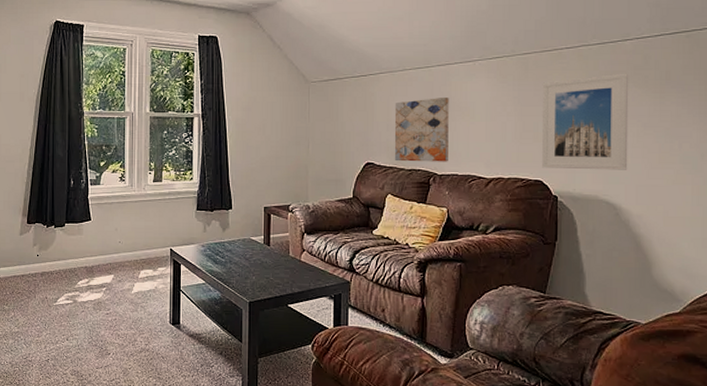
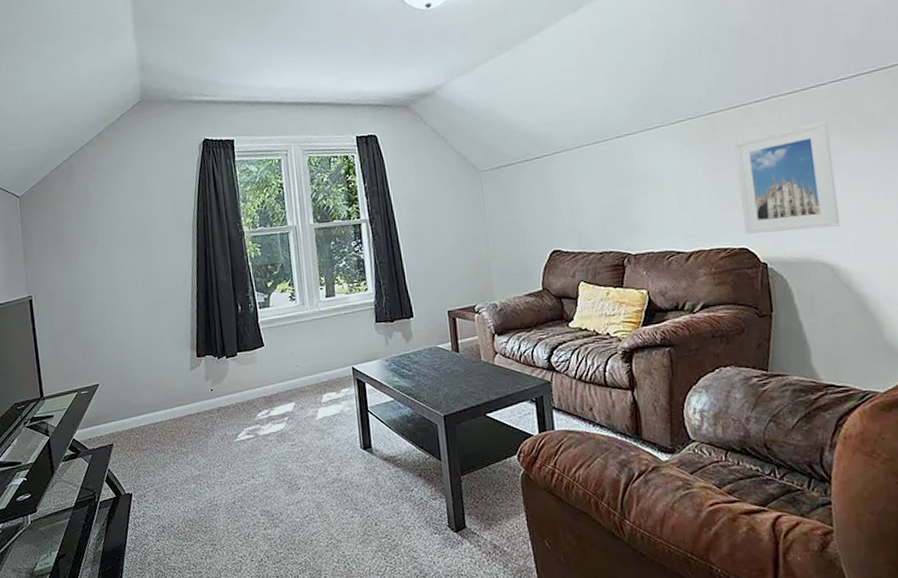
wall art: present [394,98,449,162] -> none [575,170,642,246]

